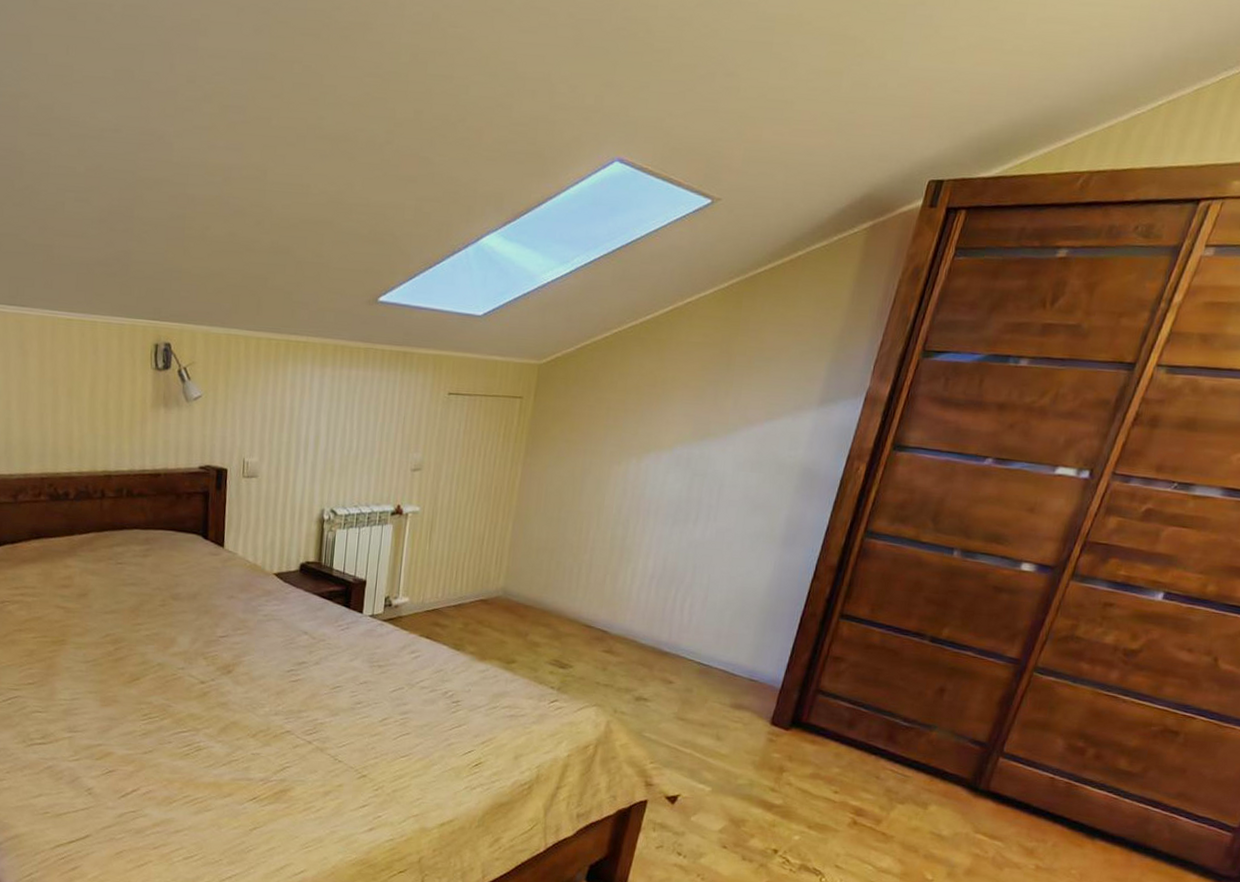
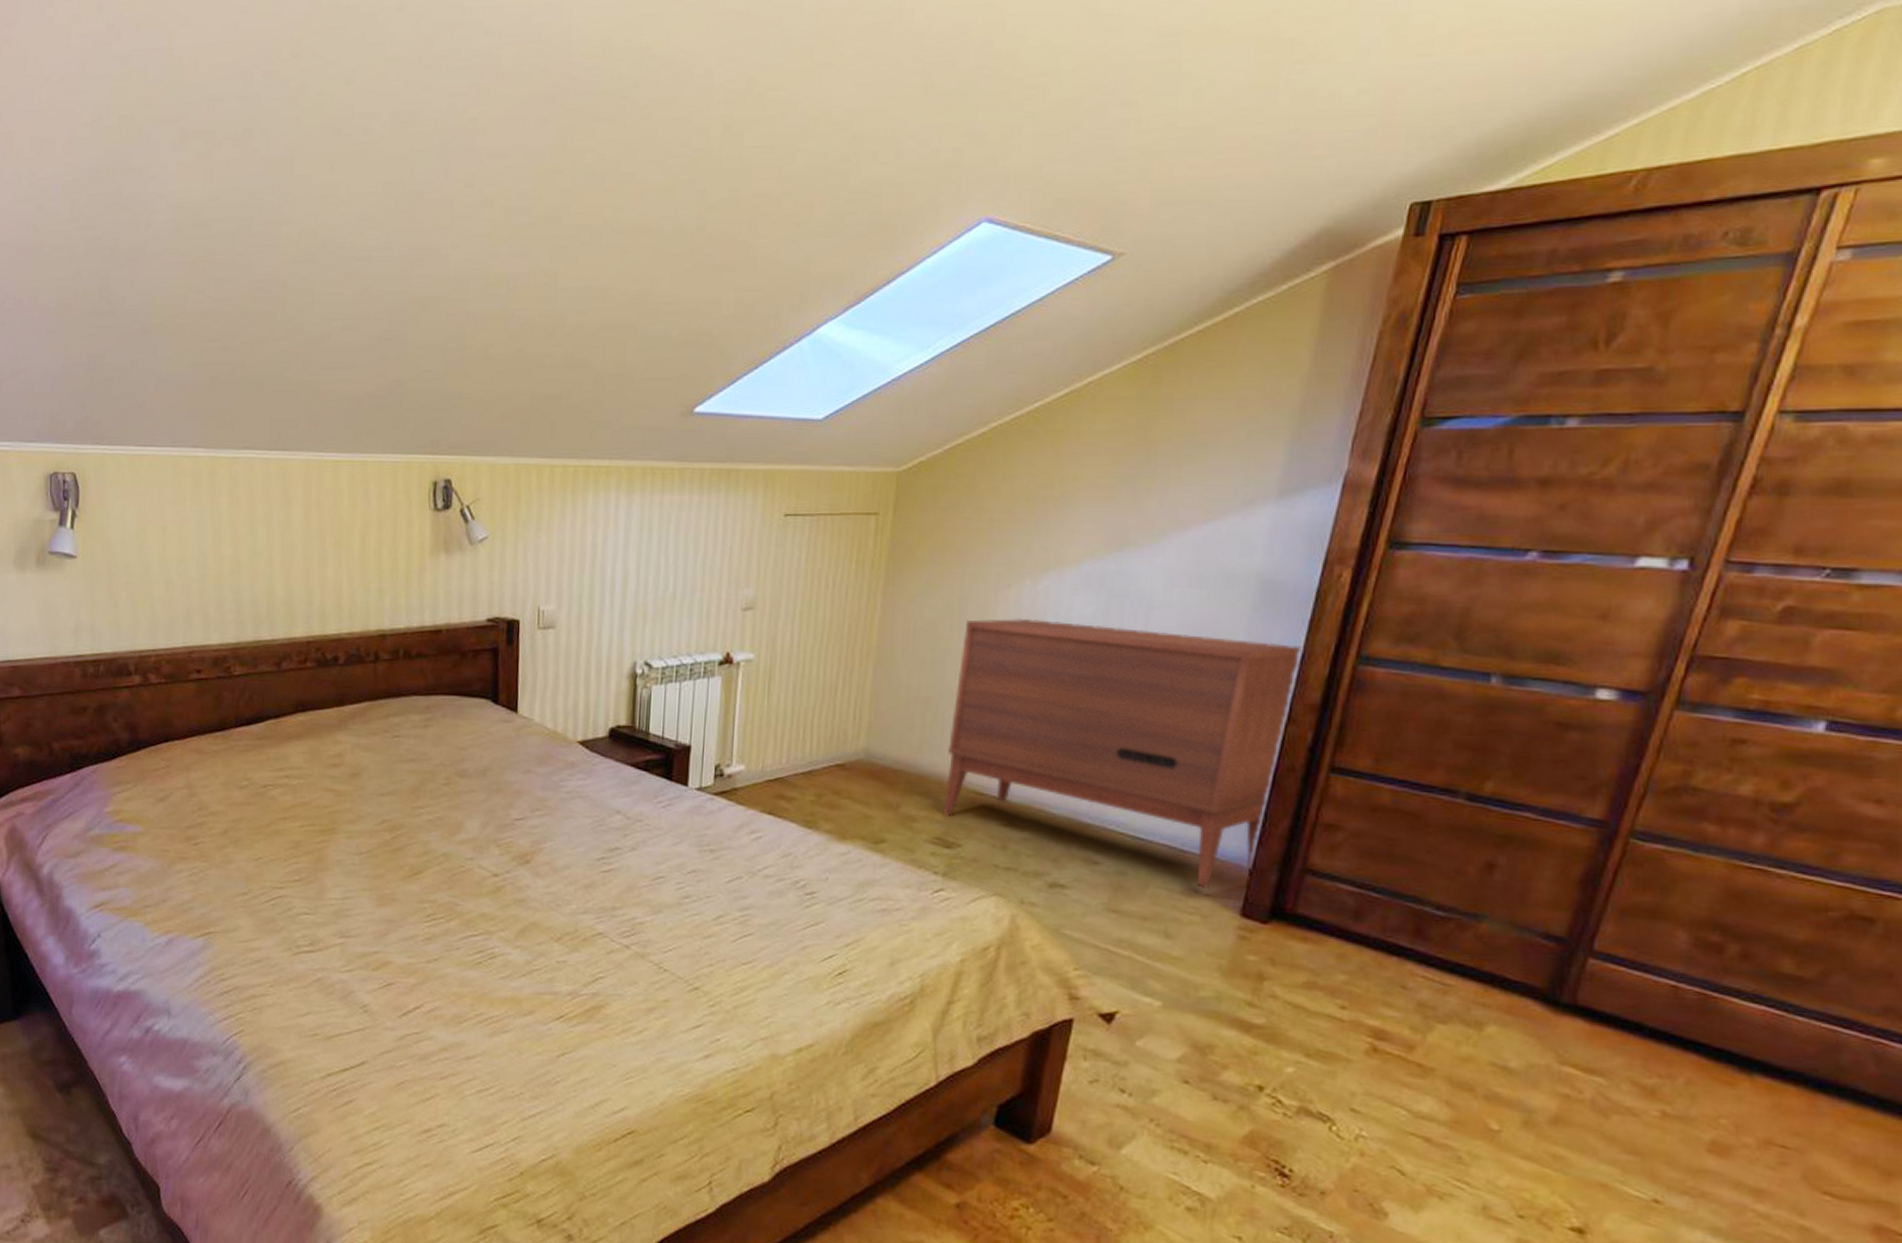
dresser: none [560,487,828,703] -> present [943,617,1303,889]

